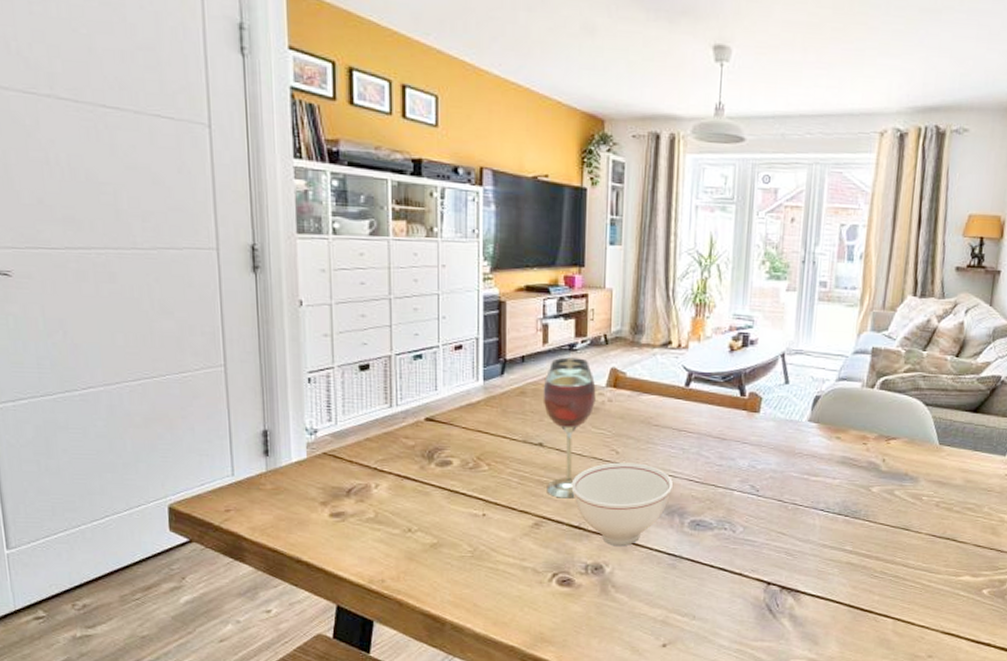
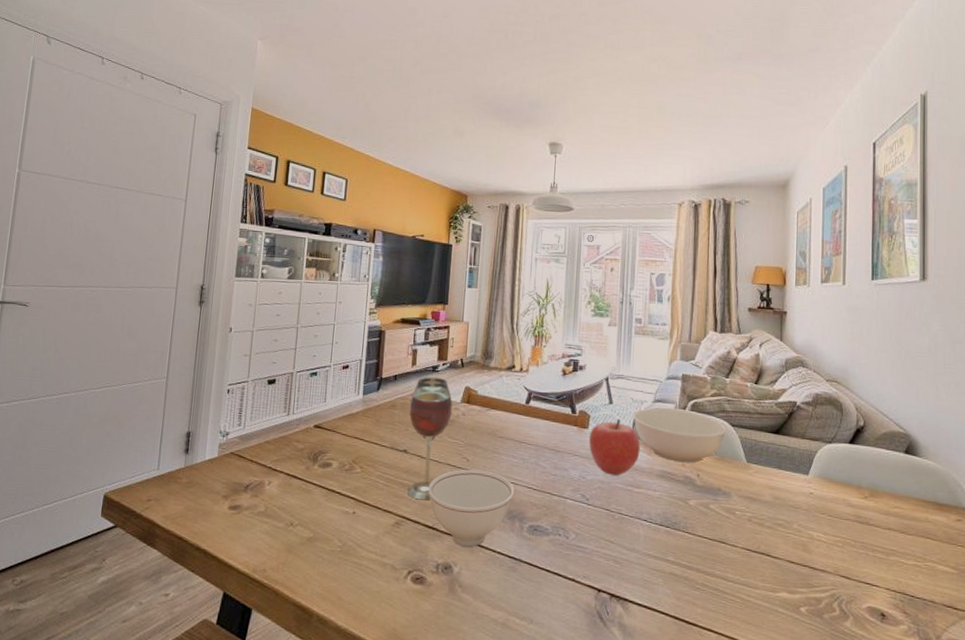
fruit: none [759,400,820,465] -> present [588,418,640,476]
bowl: none [812,387,919,448] -> present [633,408,726,463]

